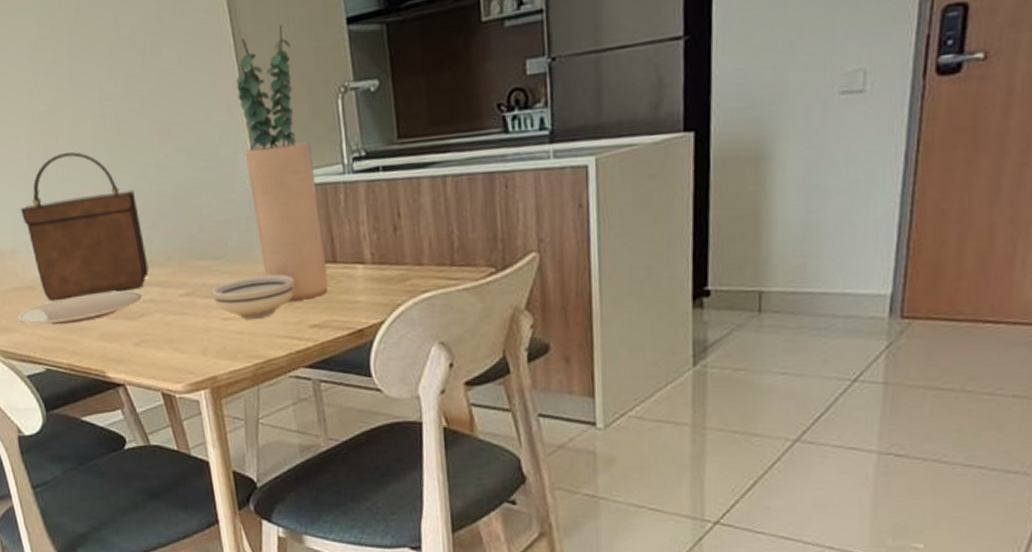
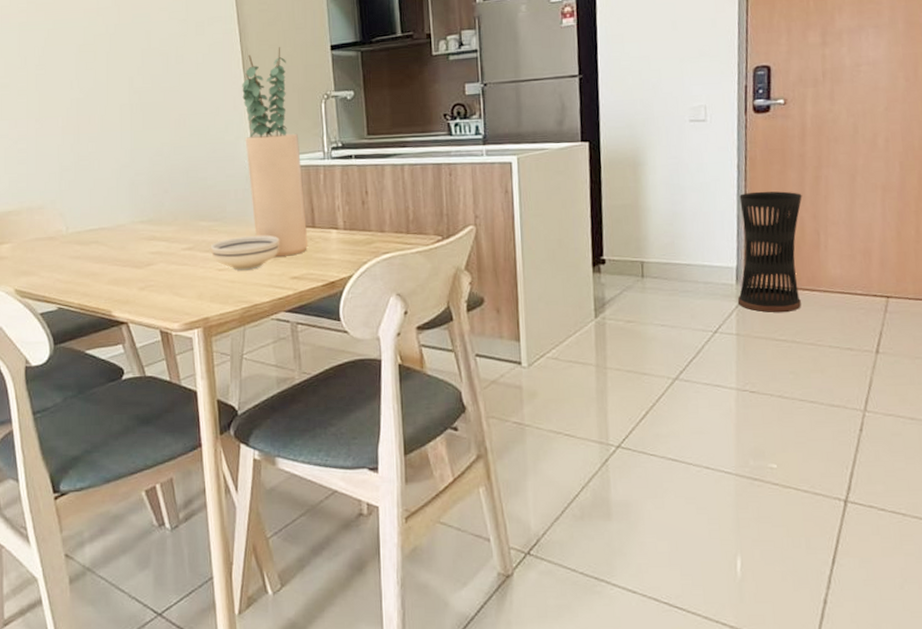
plate: present [18,290,143,325] -> none [38,243,151,270]
handbag: present [21,151,149,302] -> none [52,130,158,251]
umbrella stand: none [888,187,997,354] -> present [737,191,802,312]

